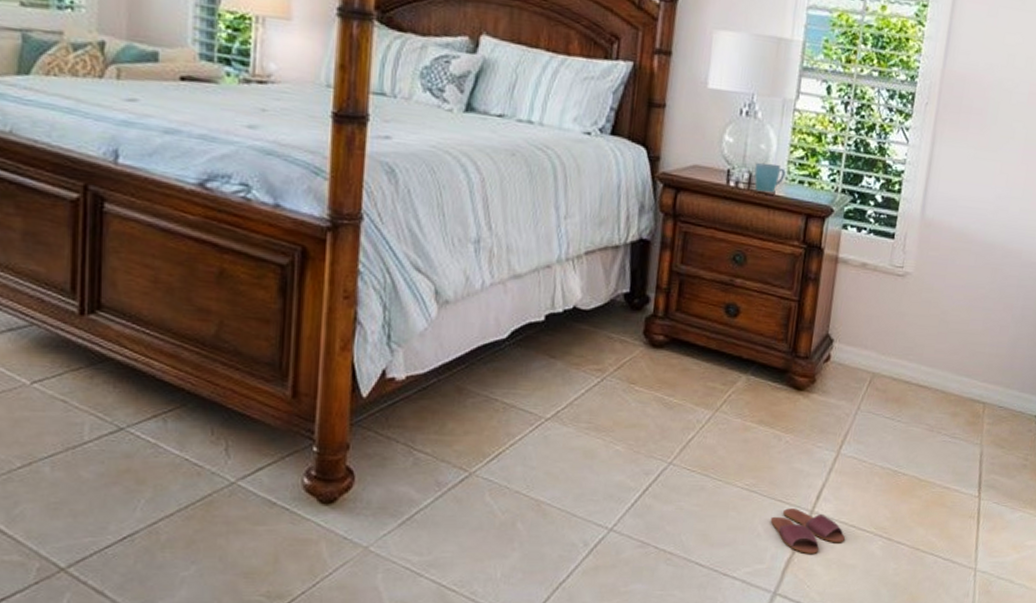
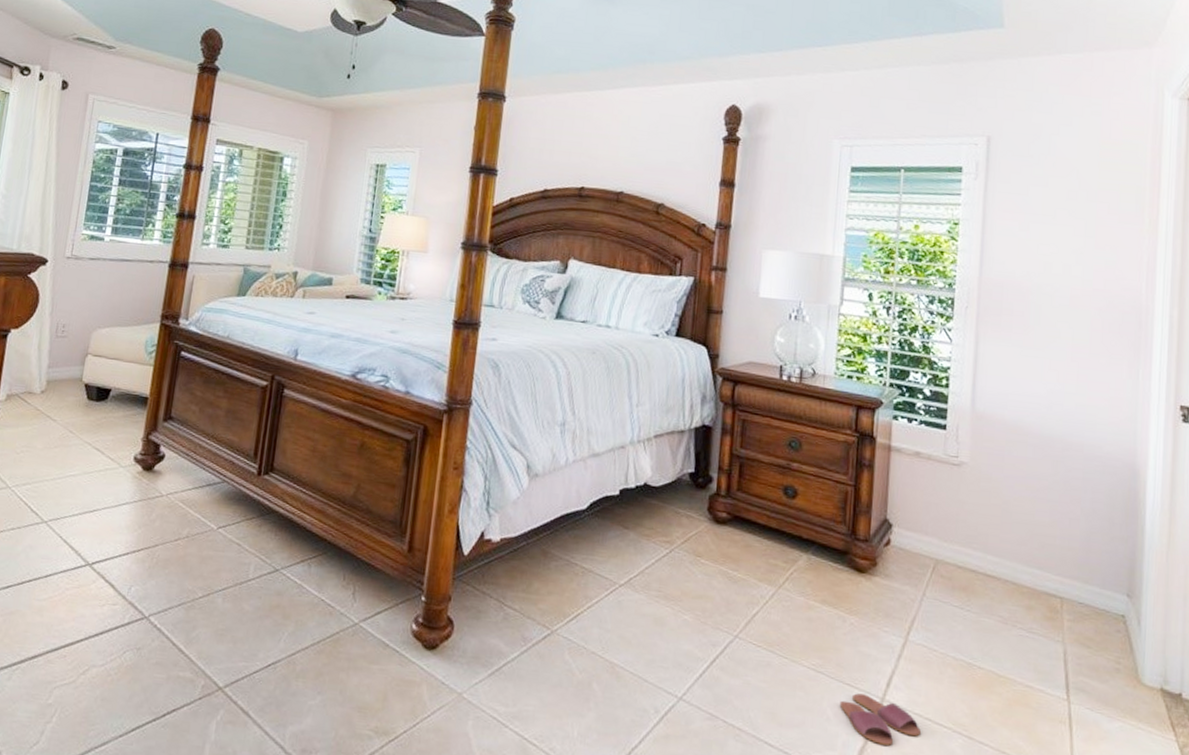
mug: present [754,163,786,193] -> none [805,360,834,387]

